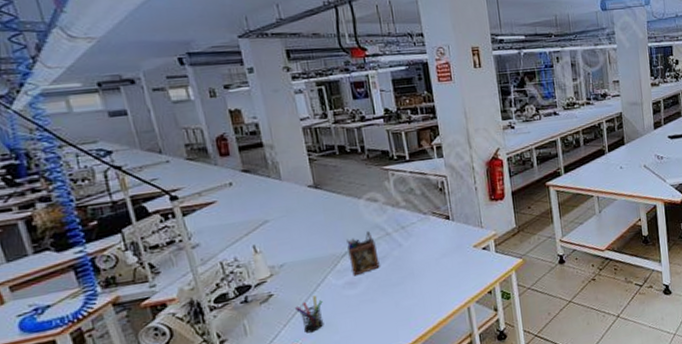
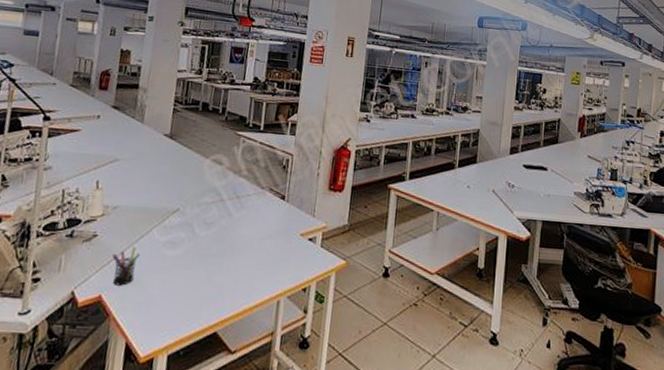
desk organizer: present [347,231,380,276] -> none [177,193,208,237]

